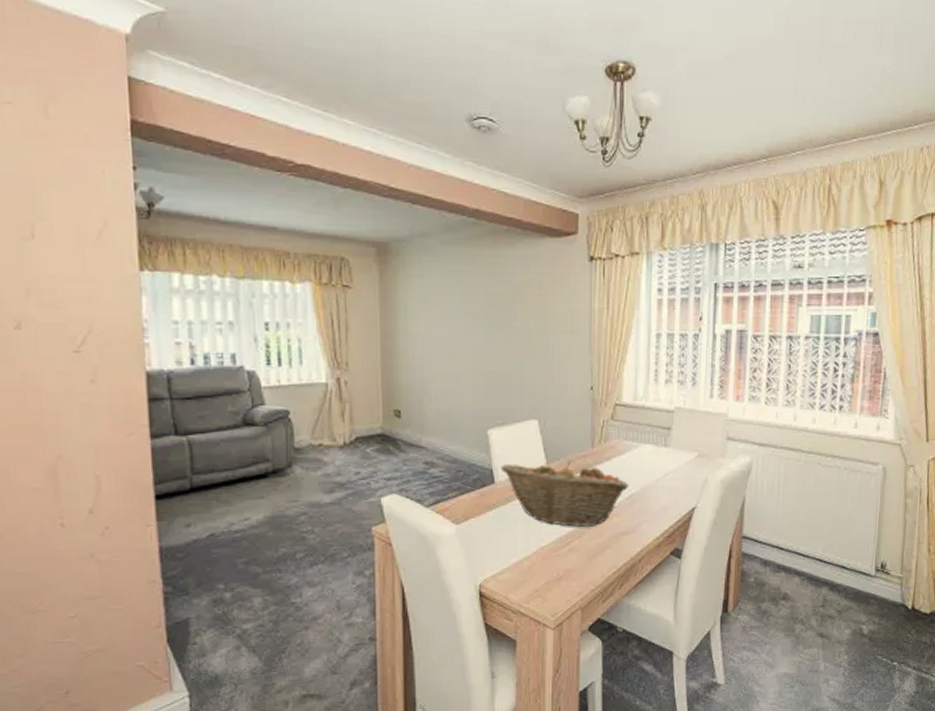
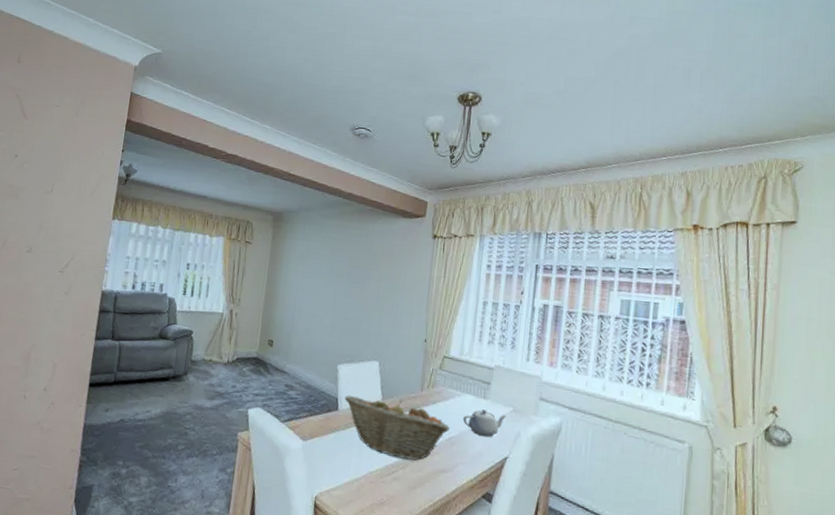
teapot: none [643,459,691,489] -> present [463,409,506,437]

